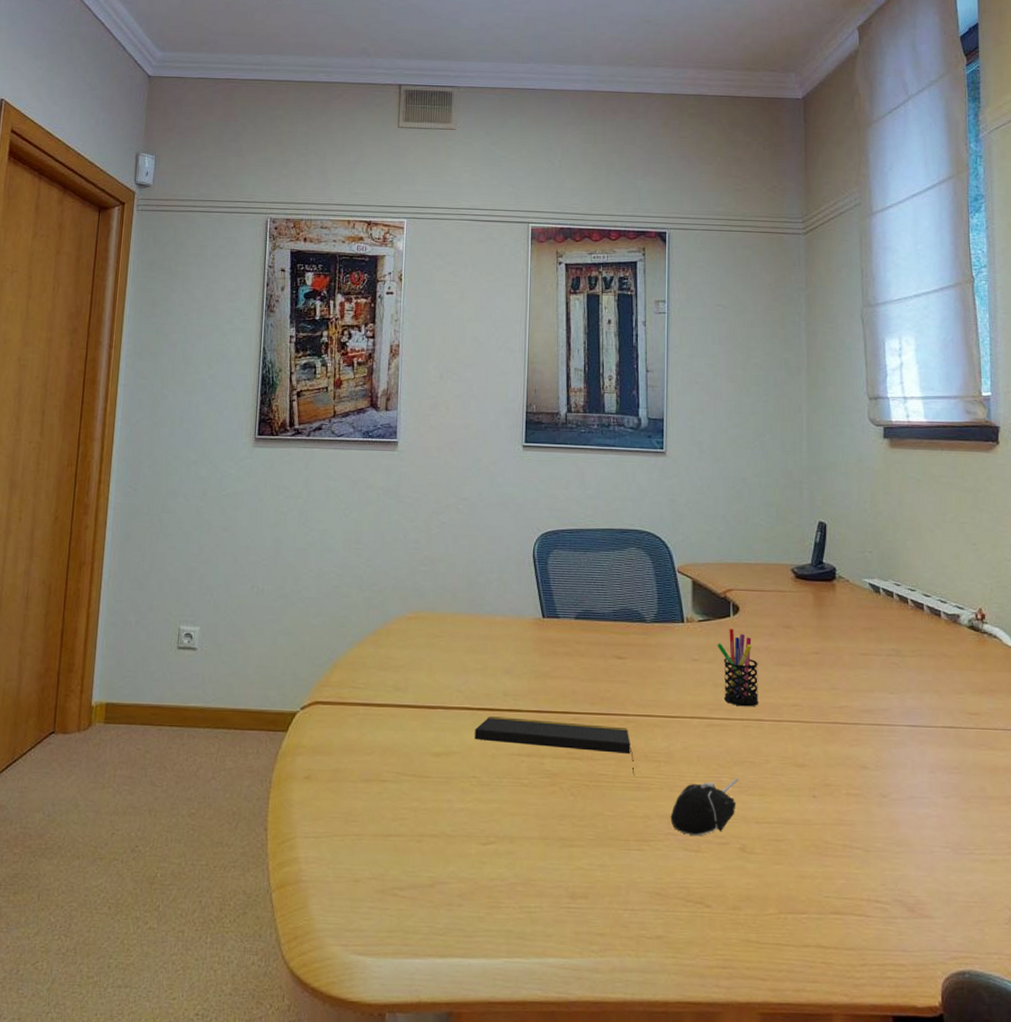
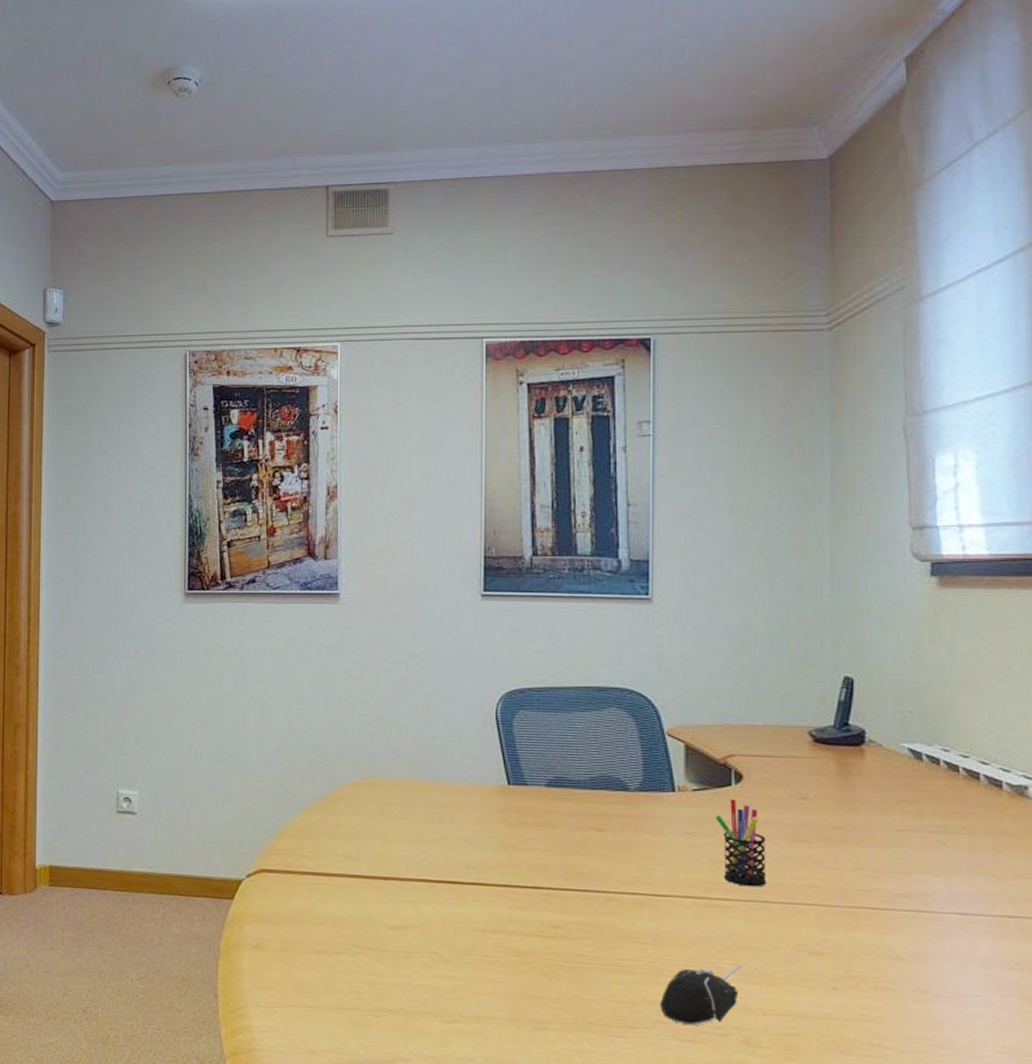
notepad: present [475,716,635,777] -> none [434,889,618,959]

